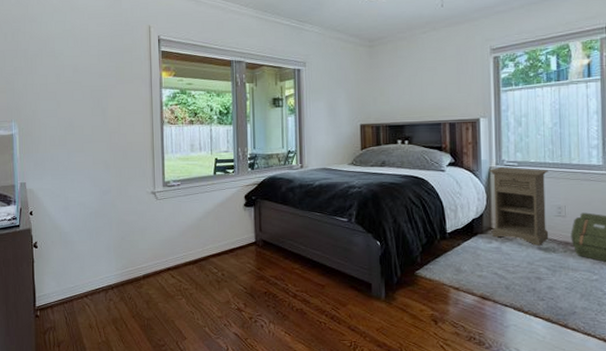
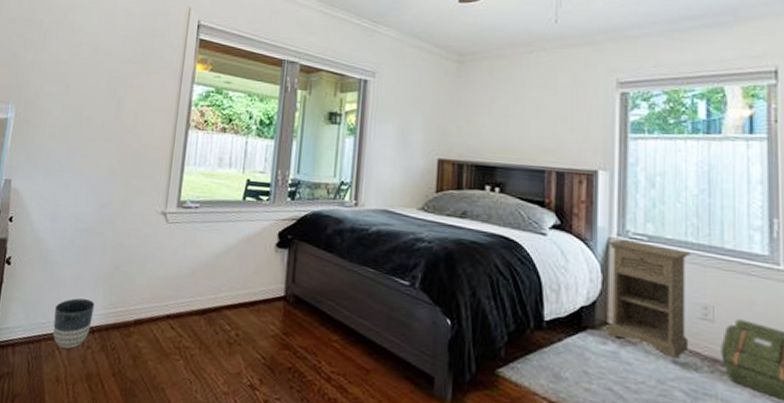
planter: none [79,265,111,303] -> present [52,298,95,349]

